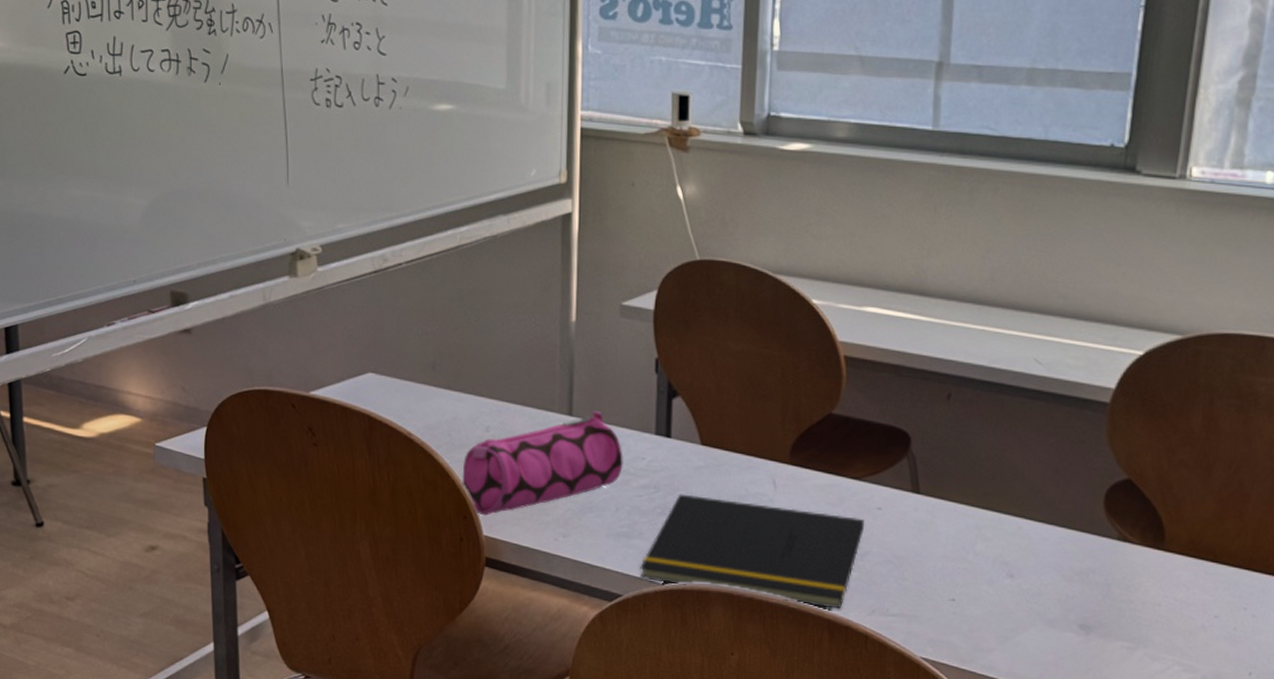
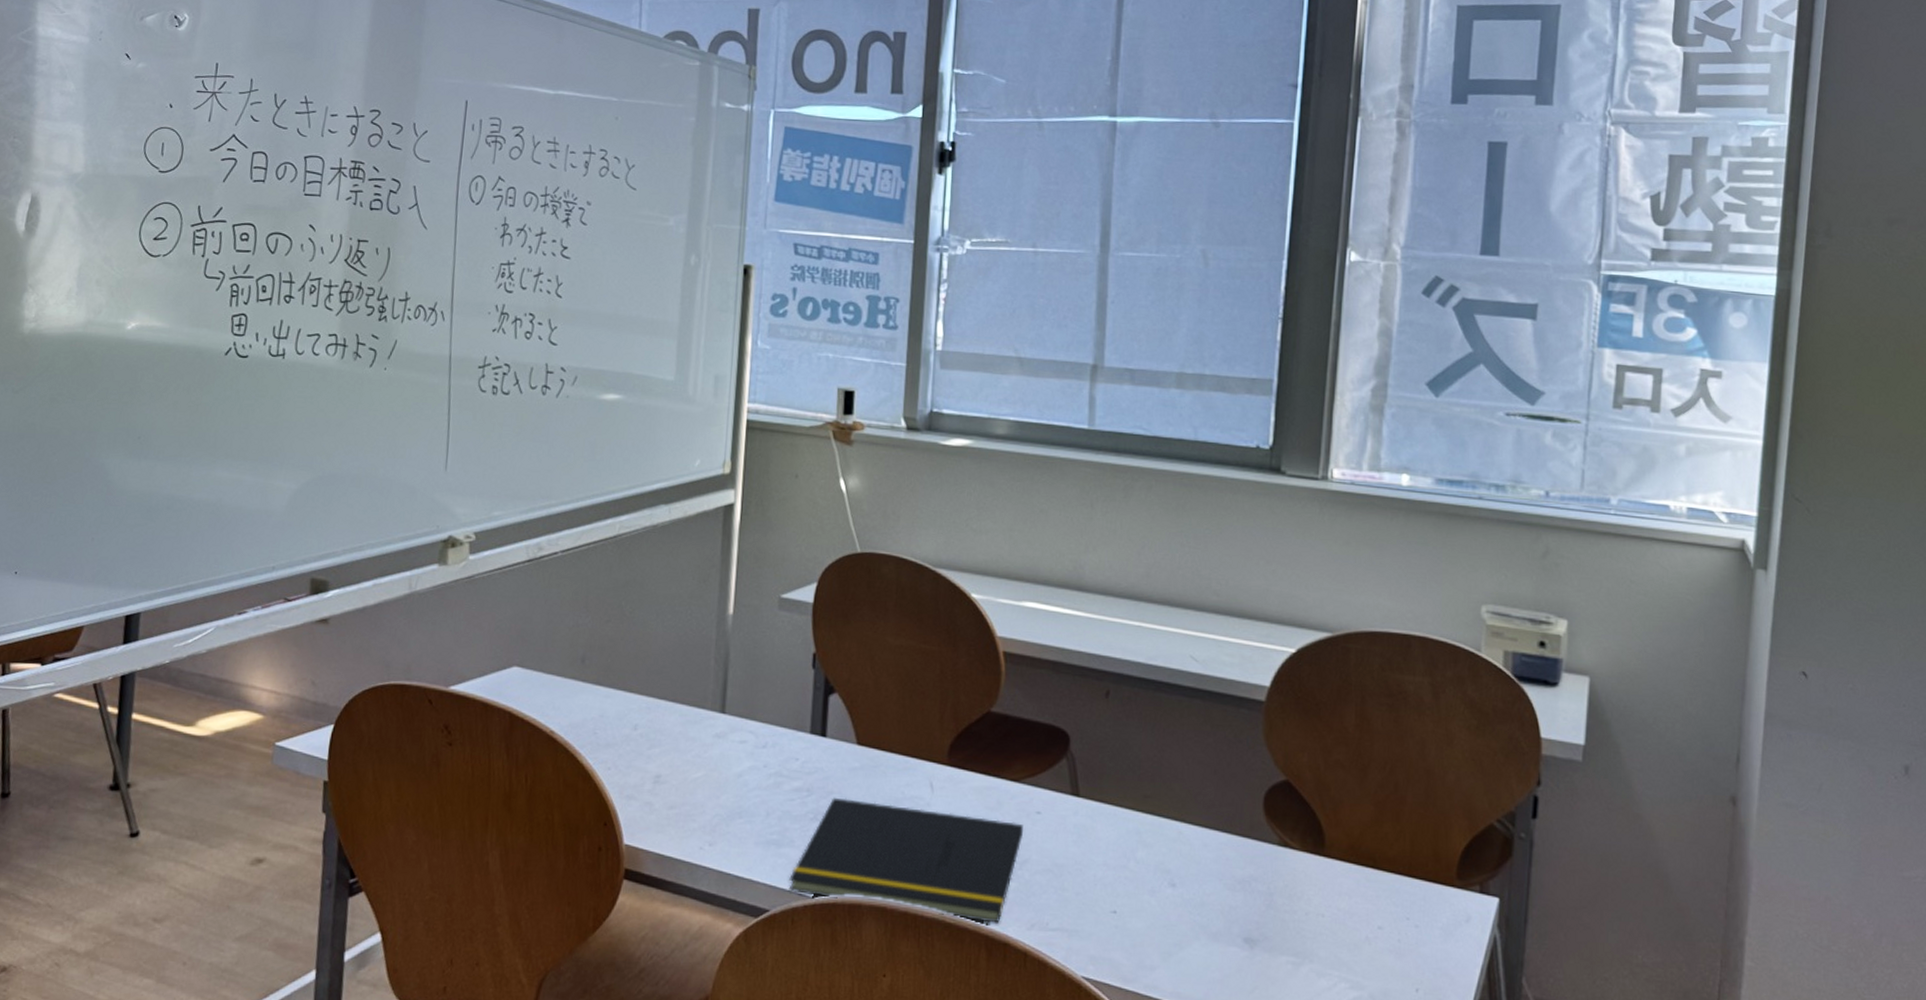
pencil case: present [462,411,624,516] -> none [604,708,777,822]

